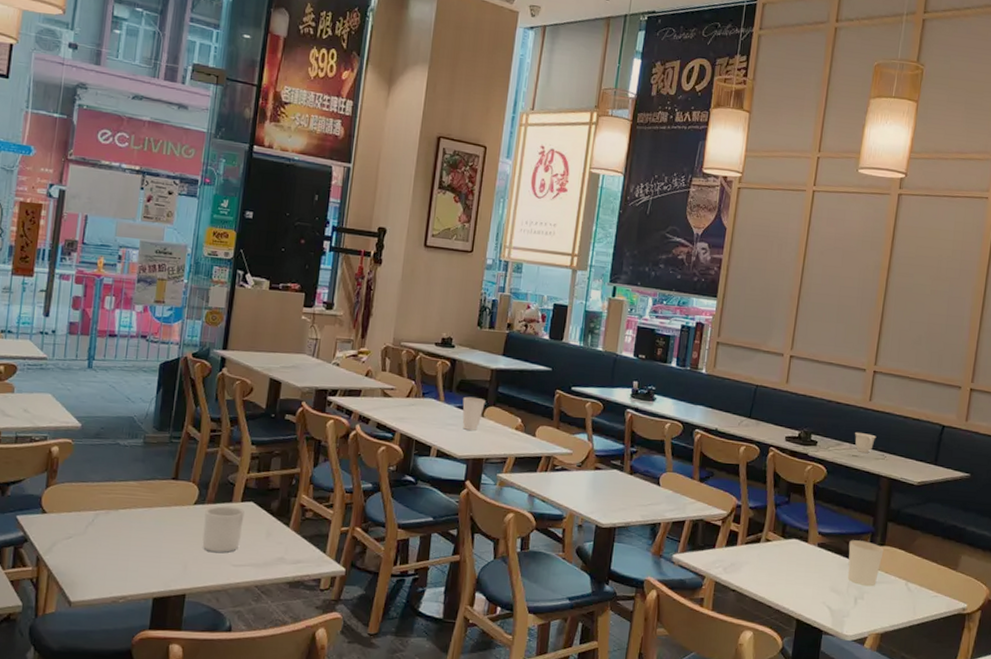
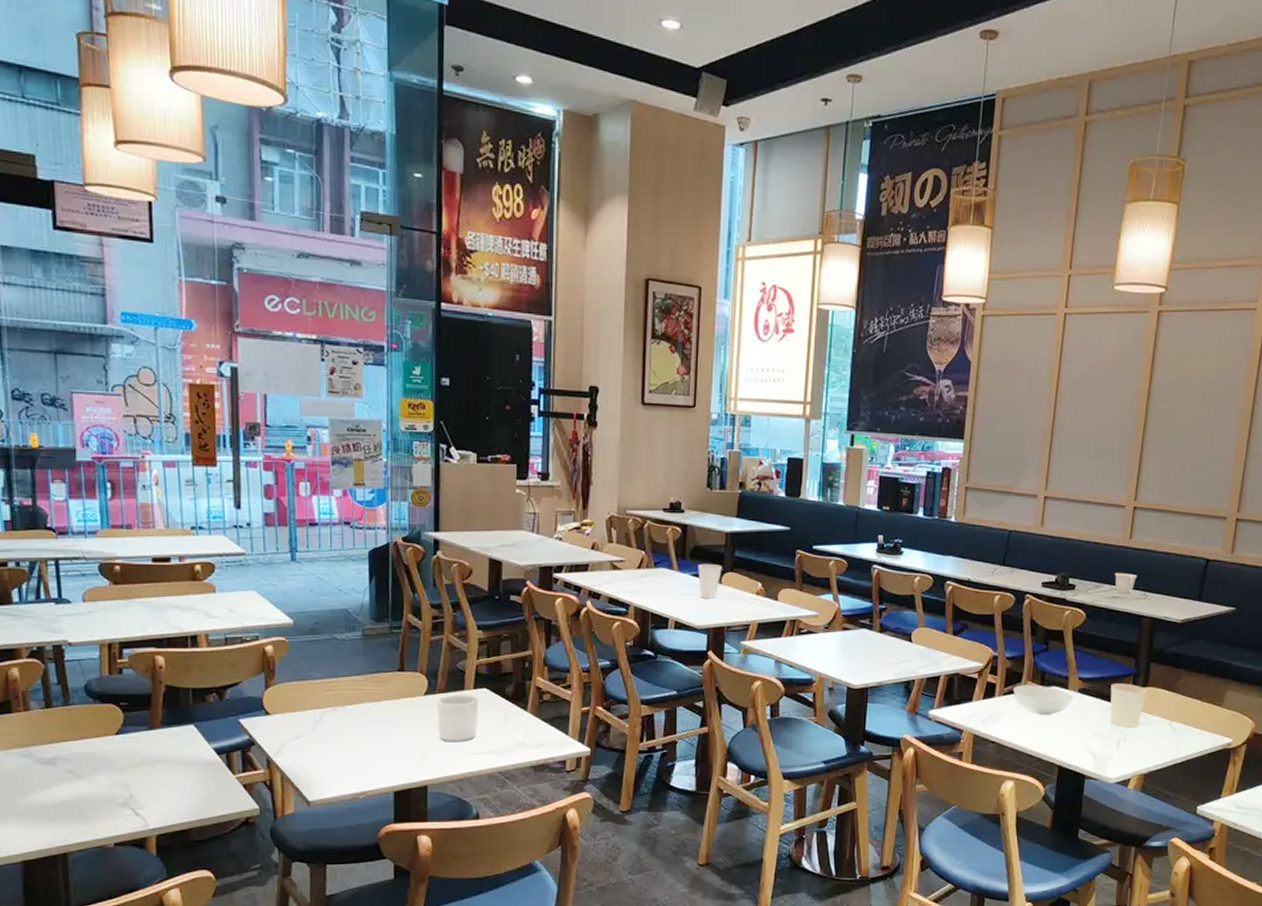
bowl: none [754,535,813,568] -> present [1012,685,1073,716]

